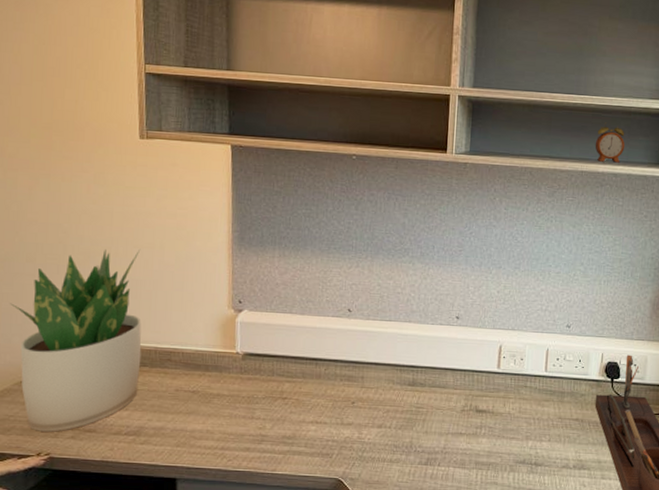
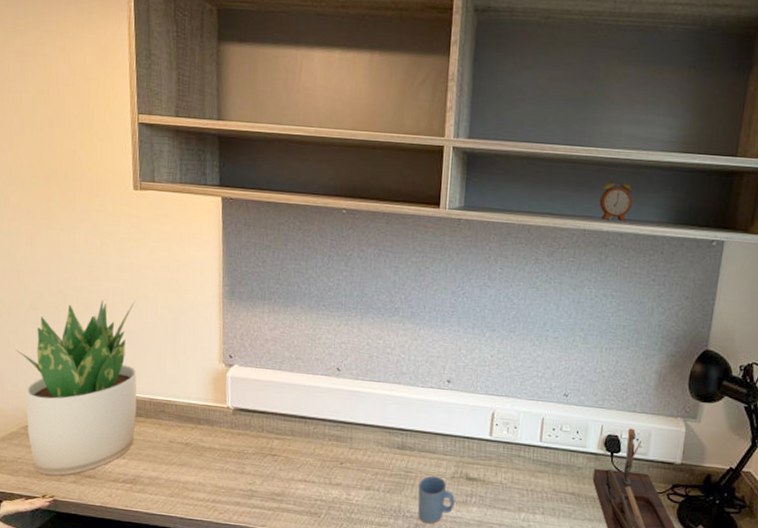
mug: none [429,410,465,458] -> present [417,476,455,524]

